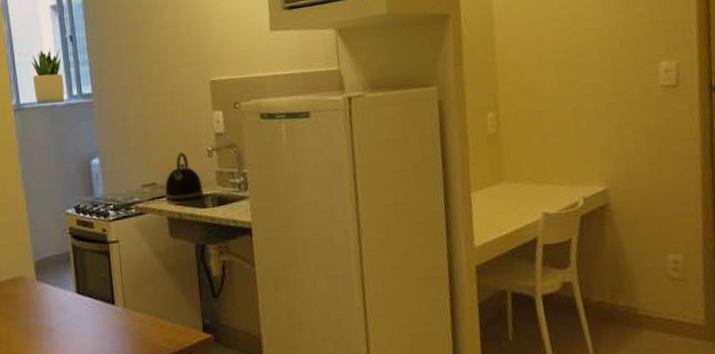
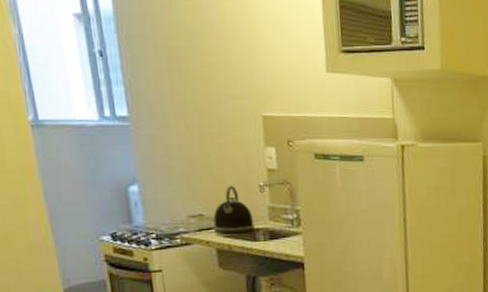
planter: present [31,49,65,105] -> none [50,62,95,123]

